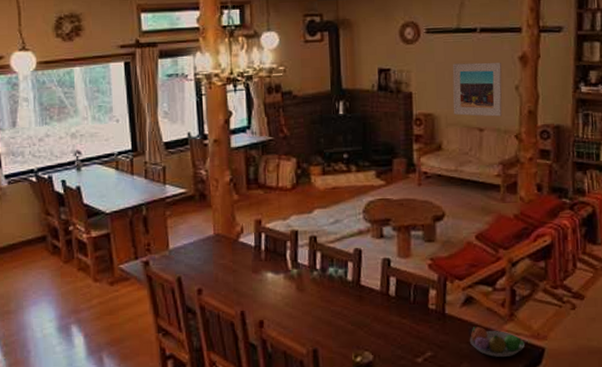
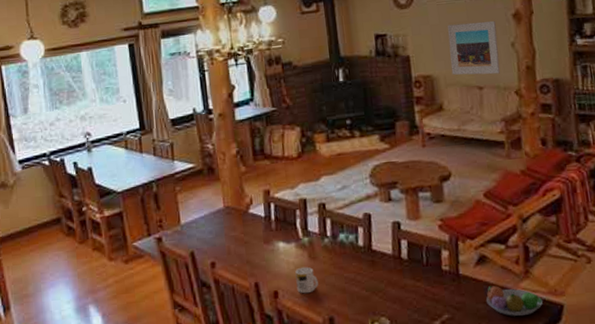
mug: none [282,298,305,325] -> present [295,266,319,294]

